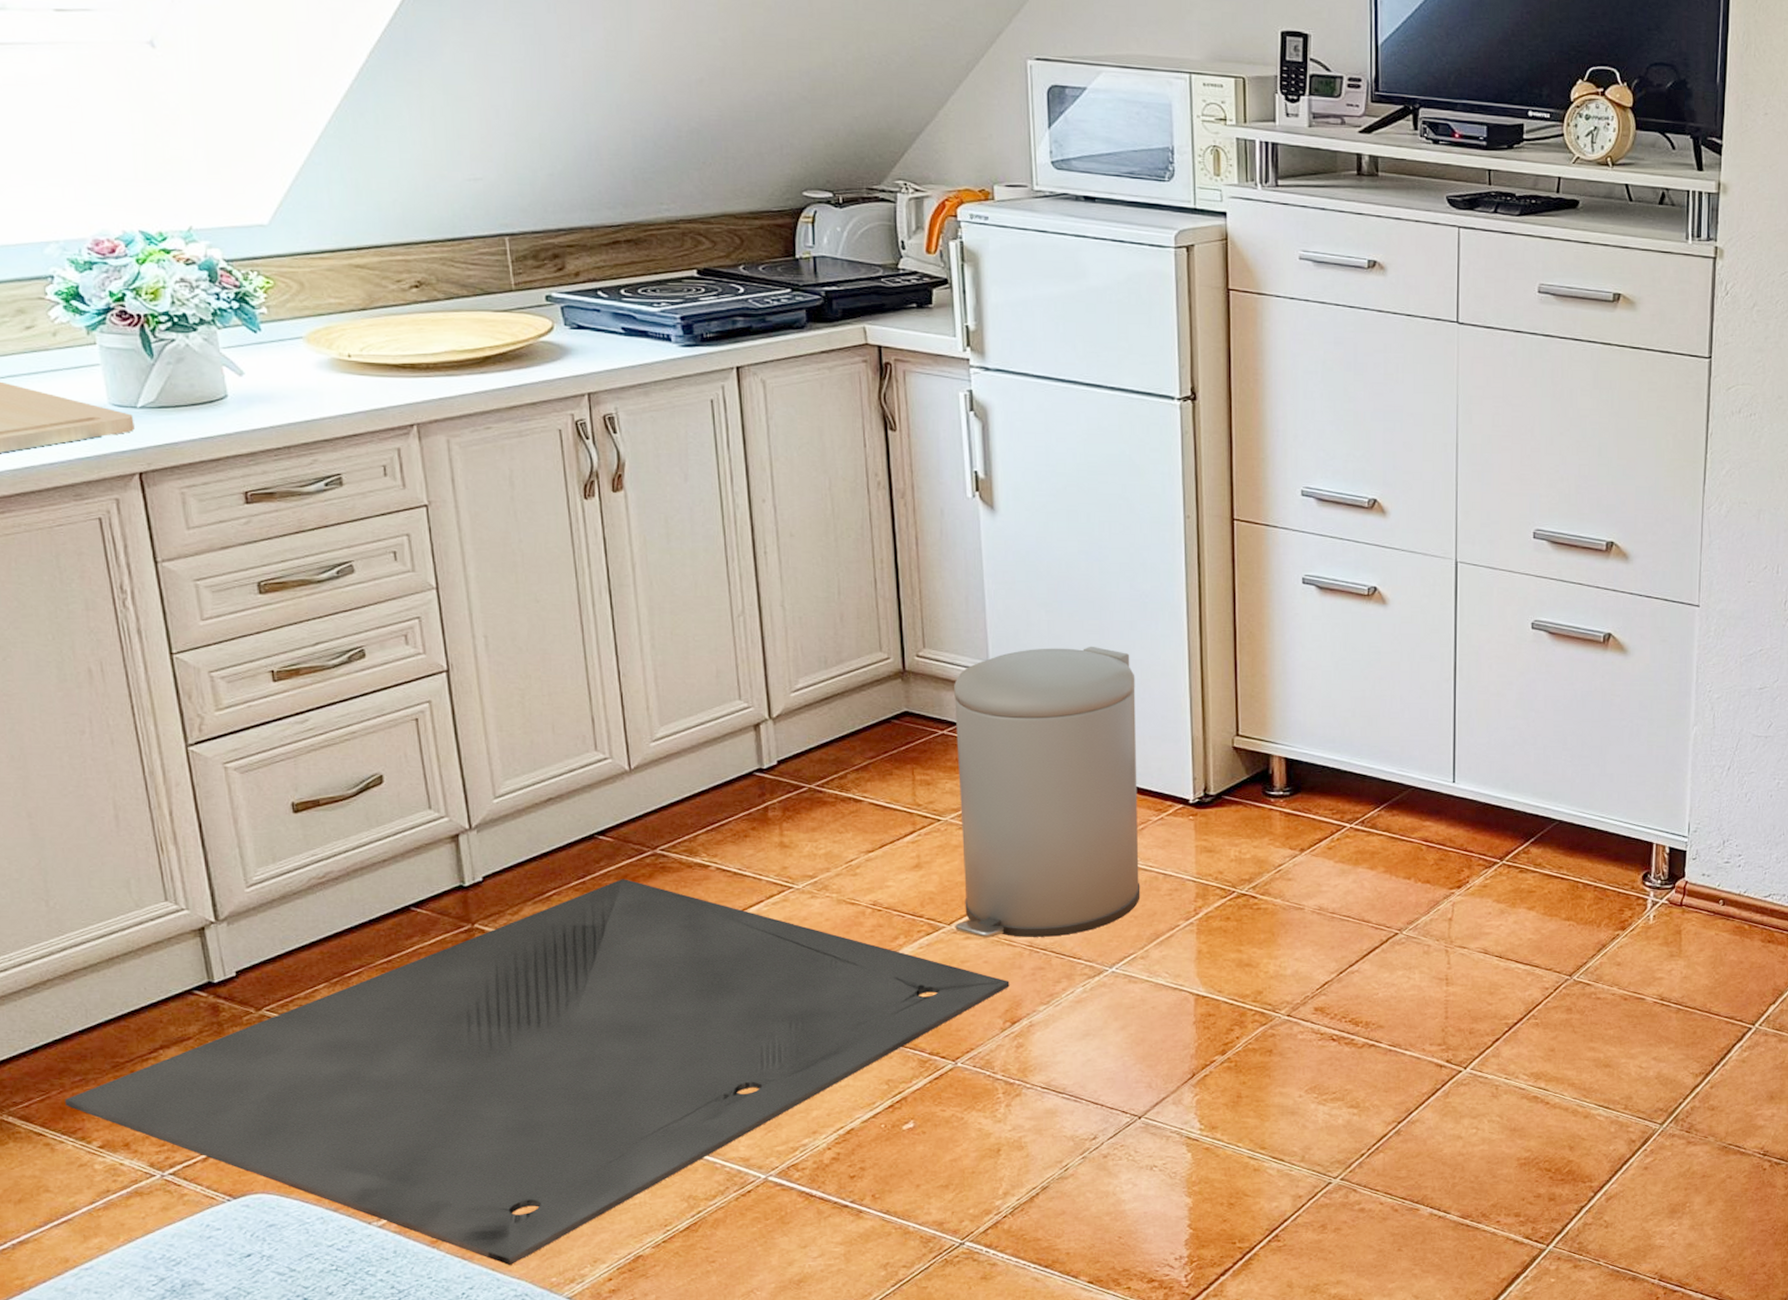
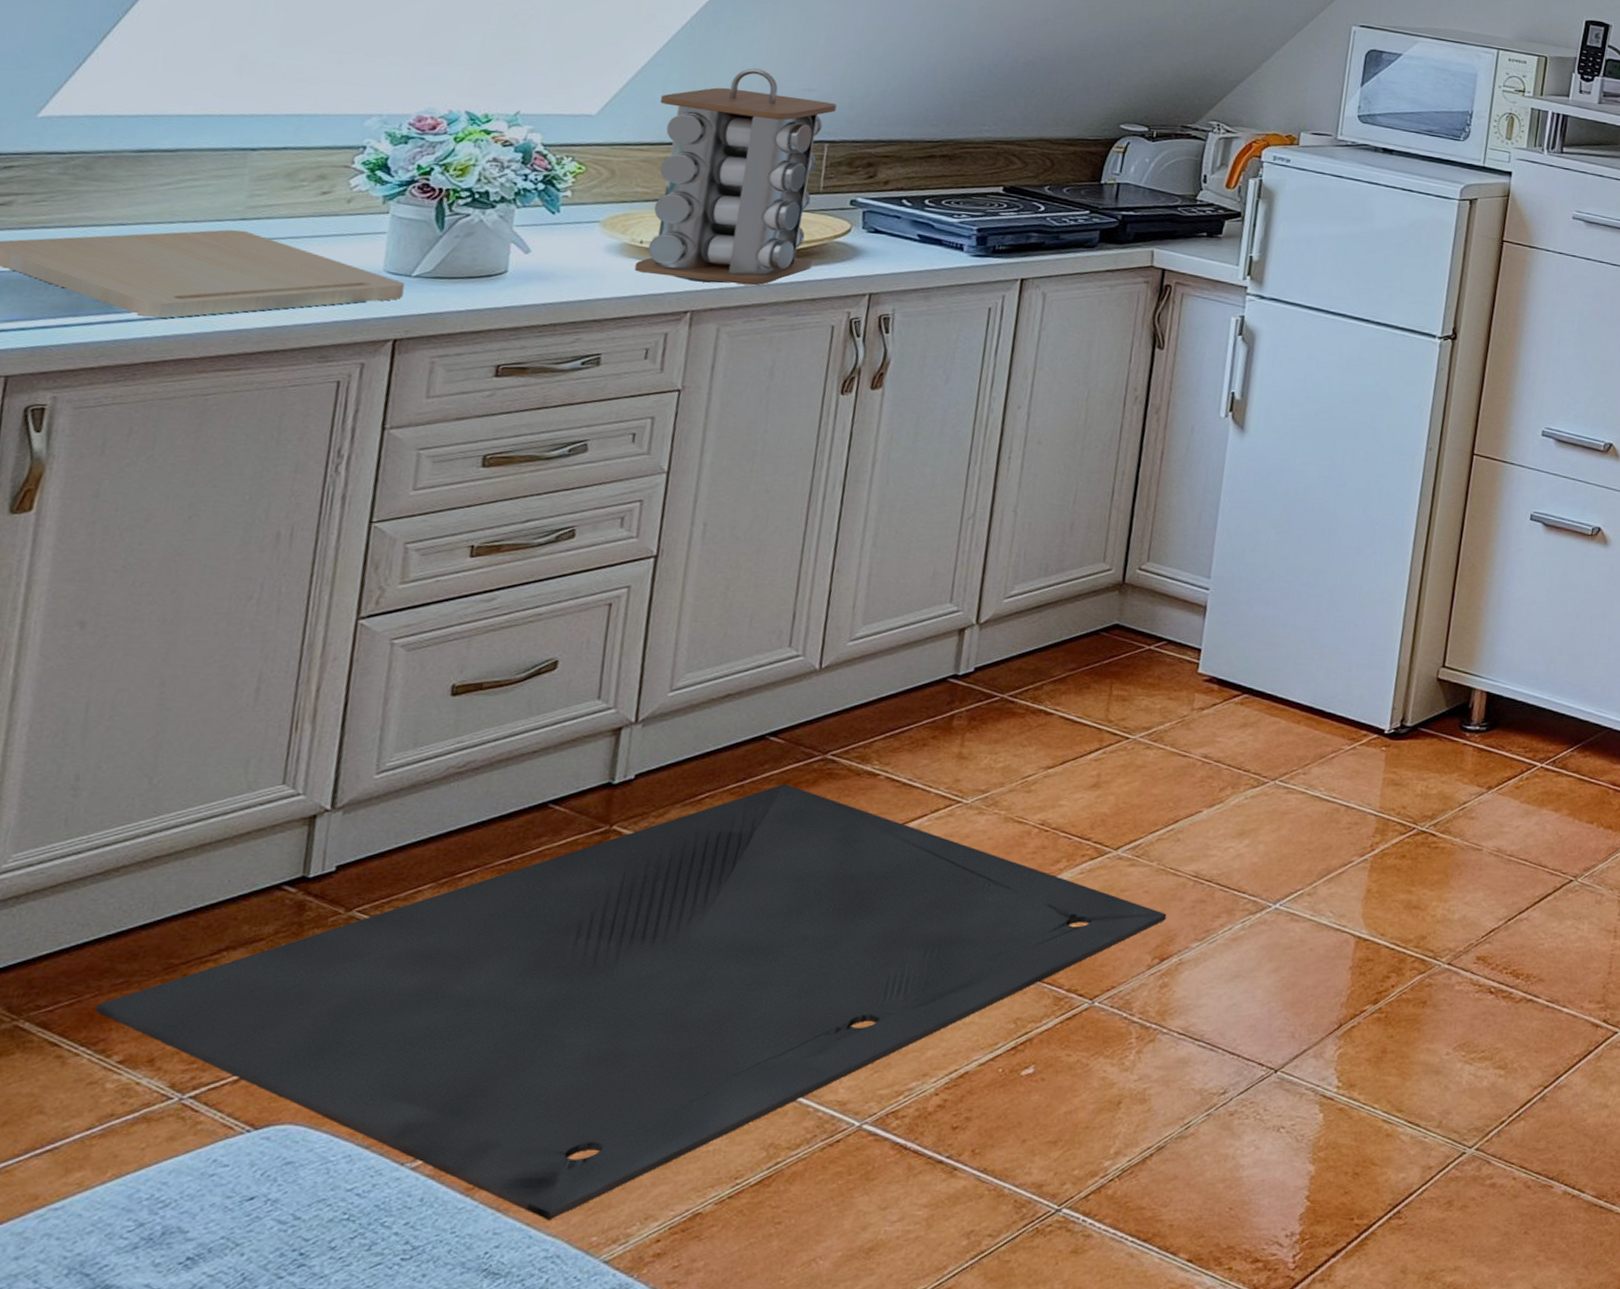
spice rack: none [327,160,524,394] -> present [634,68,837,286]
pedal bin: present [954,646,1141,938] -> none [1121,568,1353,868]

